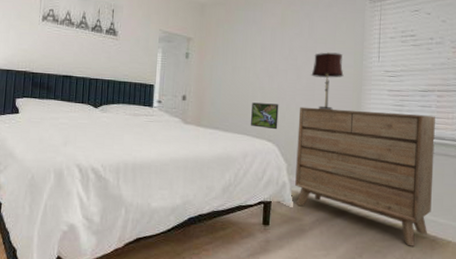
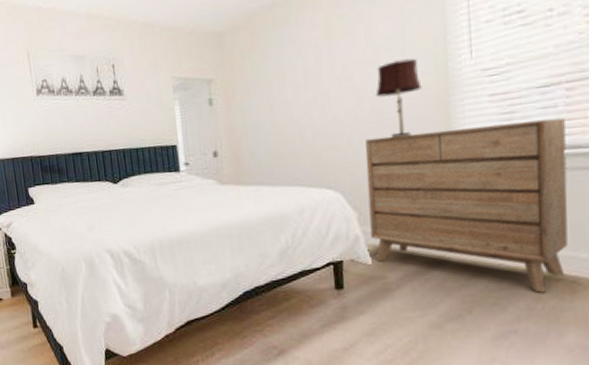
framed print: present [251,102,279,130] -> none [301,141,339,175]

